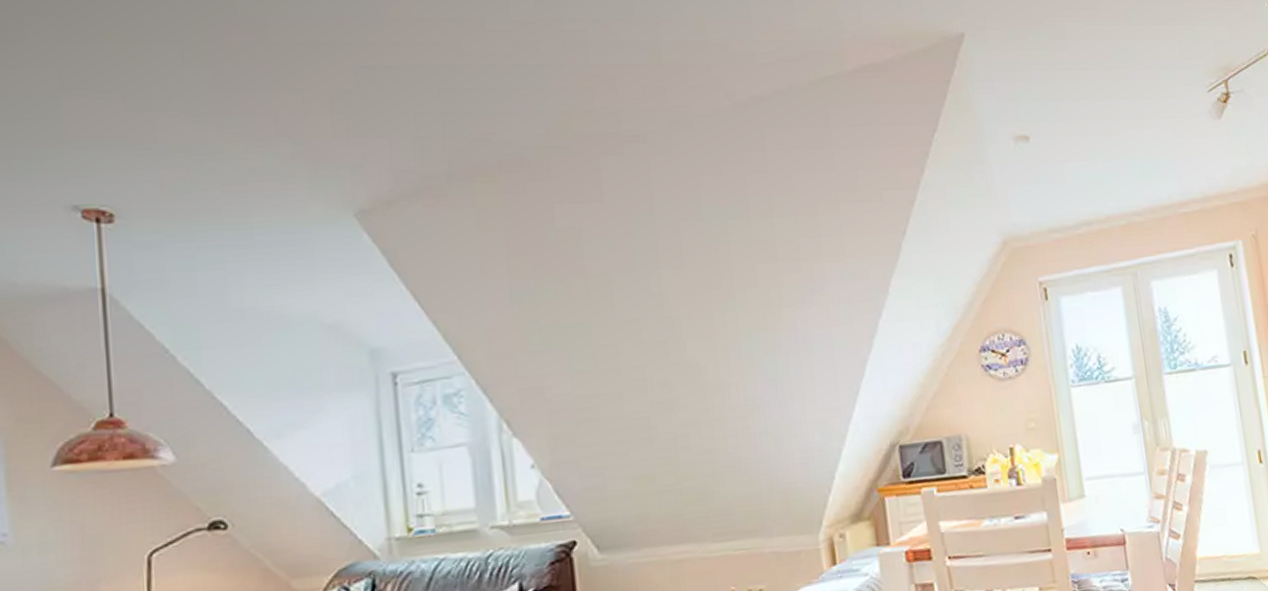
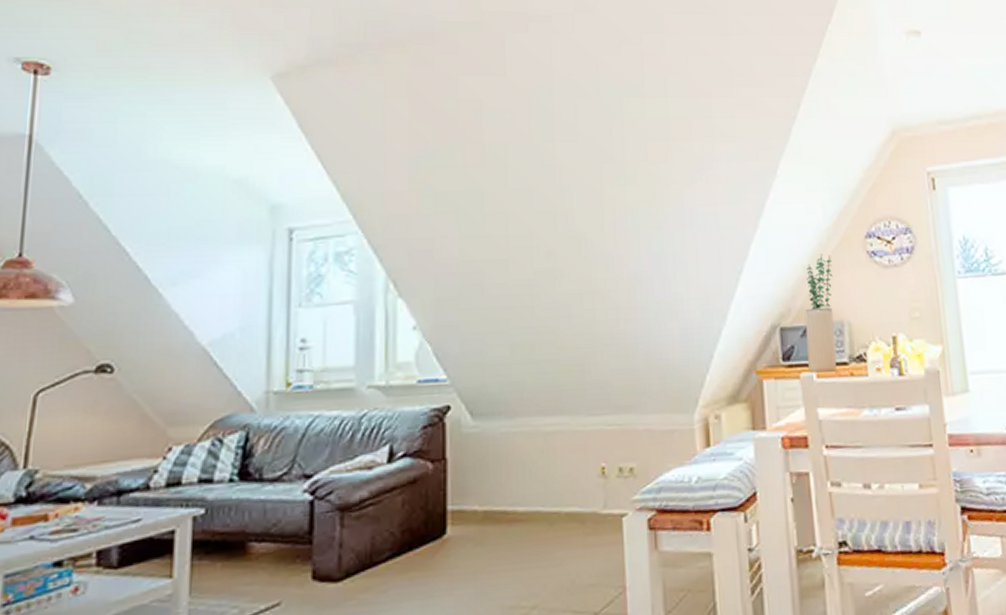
vase: none [922,370,956,488] -> present [804,254,837,373]

